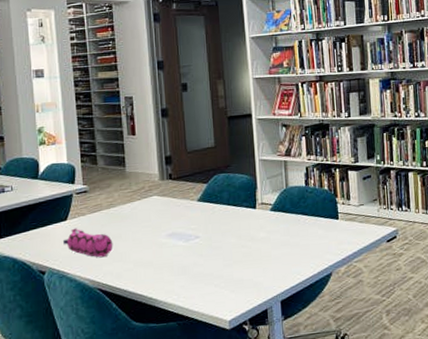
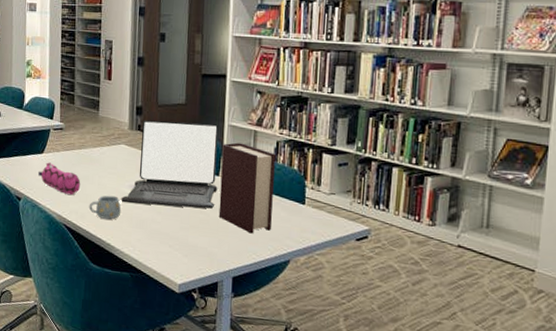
mug: none [124,248,161,274] -> present [88,195,122,220]
laptop: none [159,161,256,253] -> present [121,120,219,209]
bible: none [256,174,311,256] -> present [218,142,276,234]

